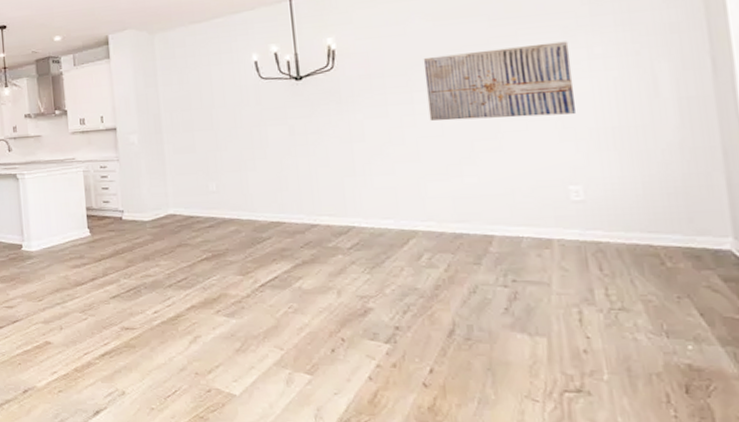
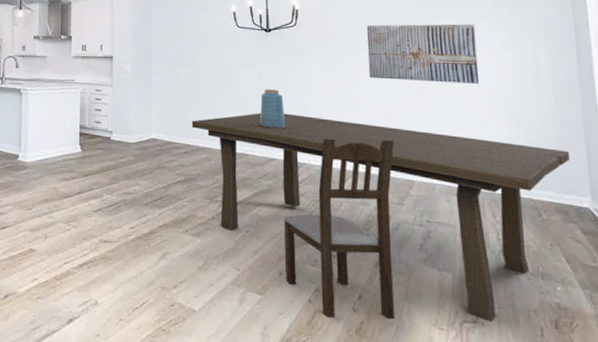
dining table: none [214,171,703,391] -> present [191,113,570,323]
vase: none [295,145,329,191] -> present [259,89,286,129]
chair: none [331,191,476,396] -> present [283,138,394,320]

